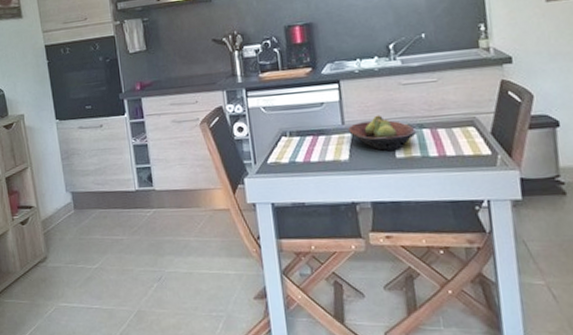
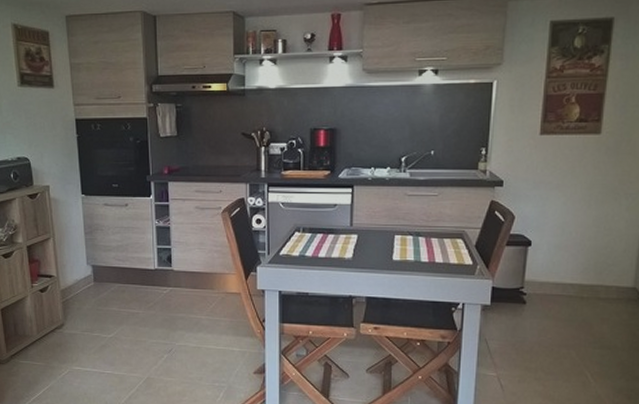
fruit bowl: present [348,115,418,151] -> none [355,220,414,253]

